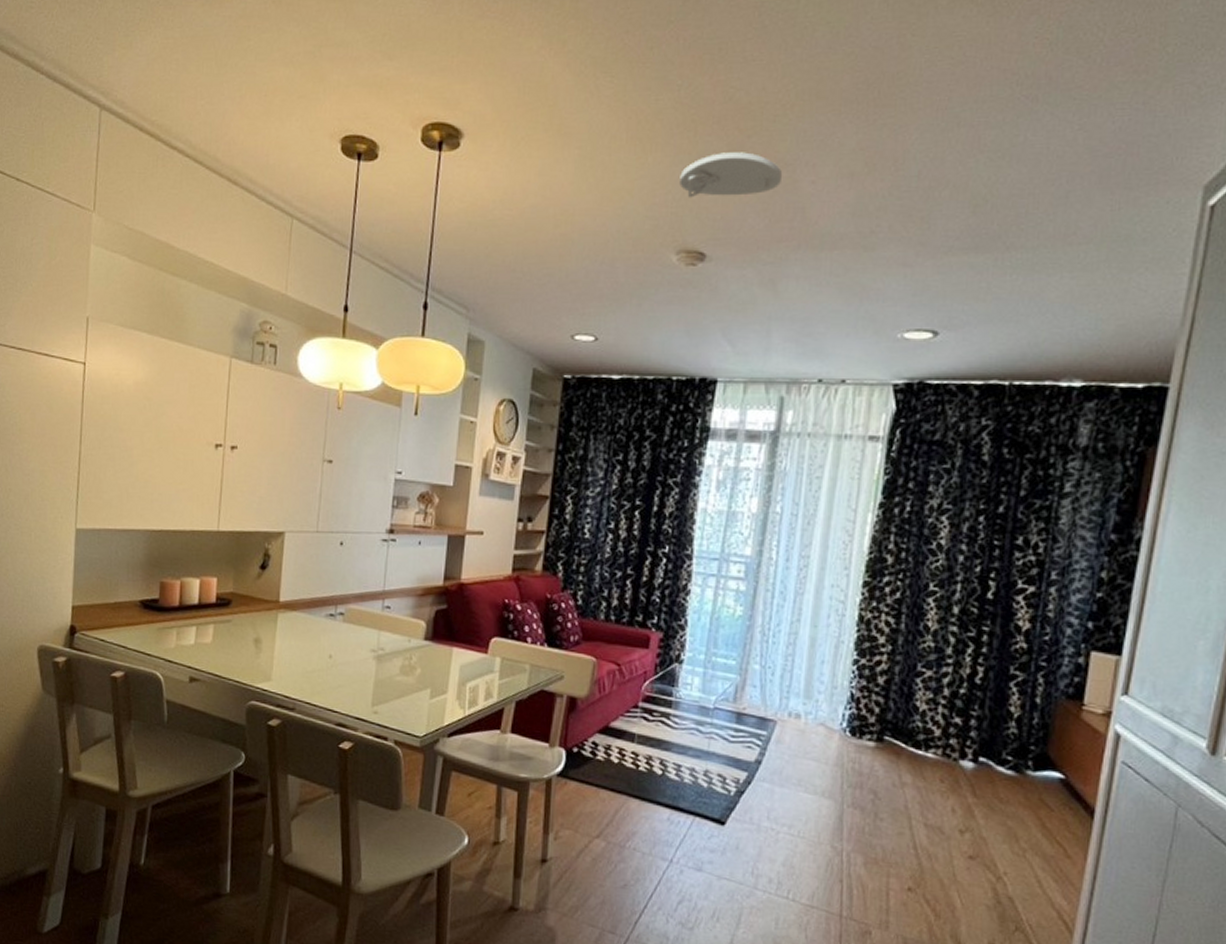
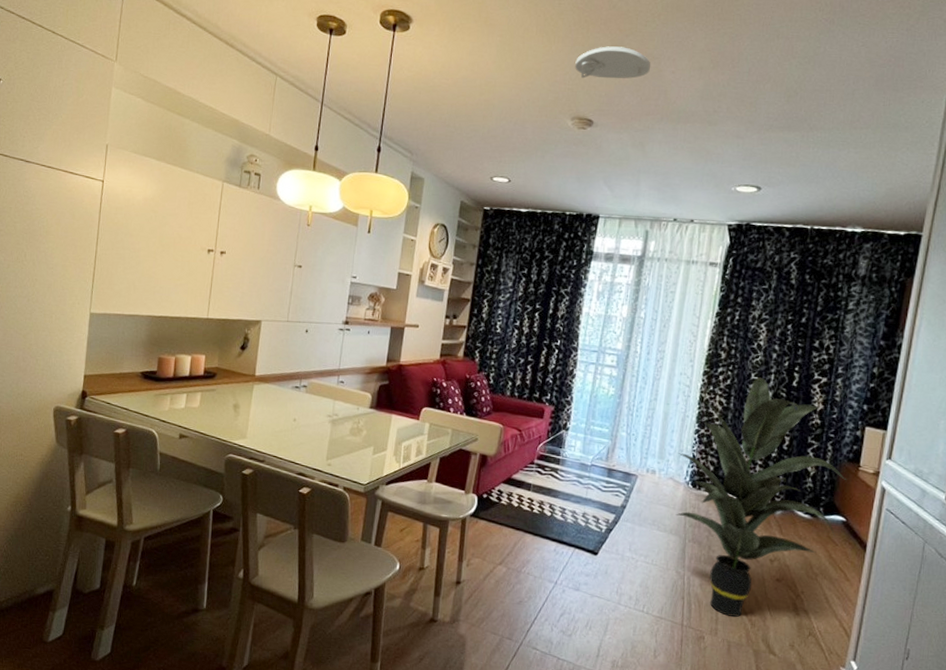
indoor plant: none [828,588,1066,906] -> present [675,377,847,617]

